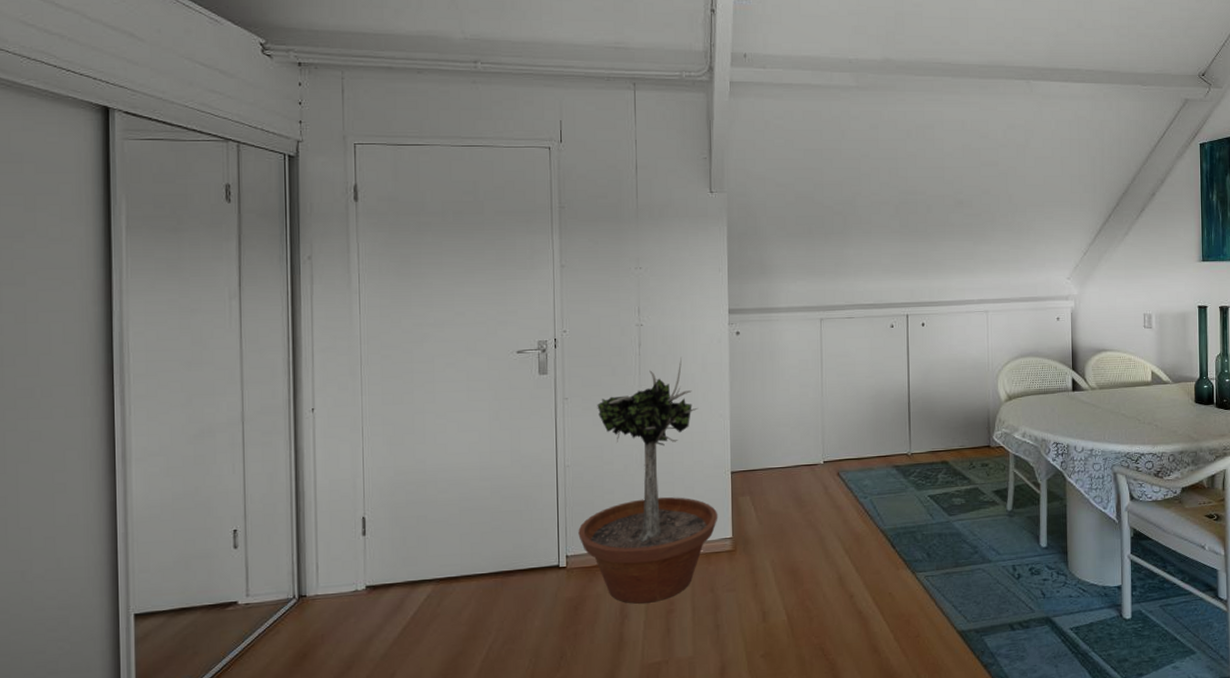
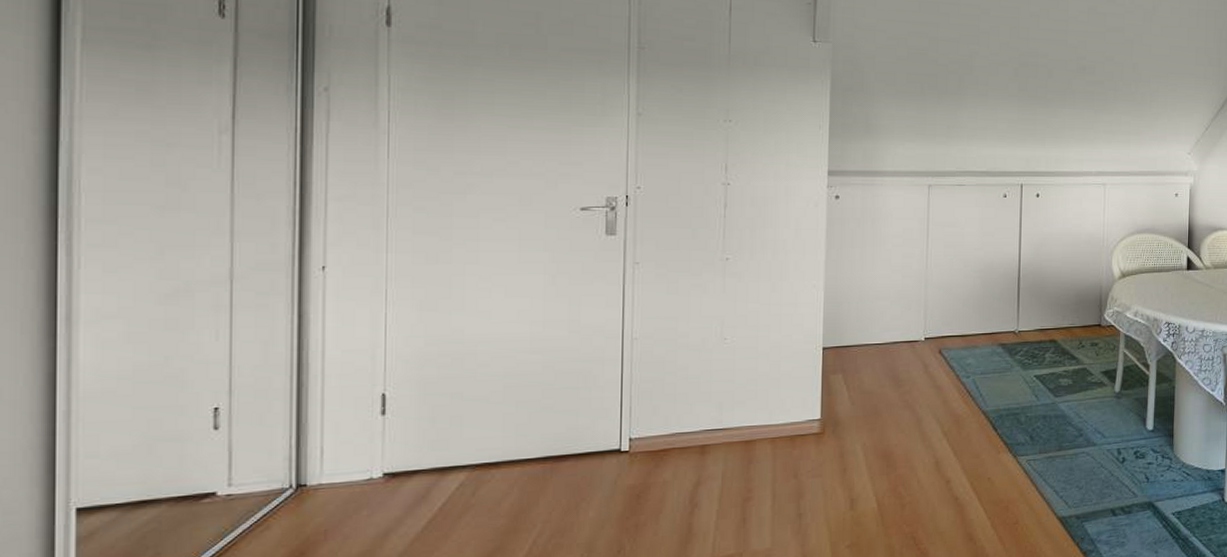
potted tree: present [578,358,718,604] -> none [645,222,806,492]

